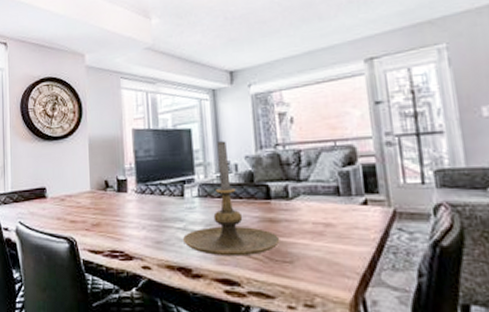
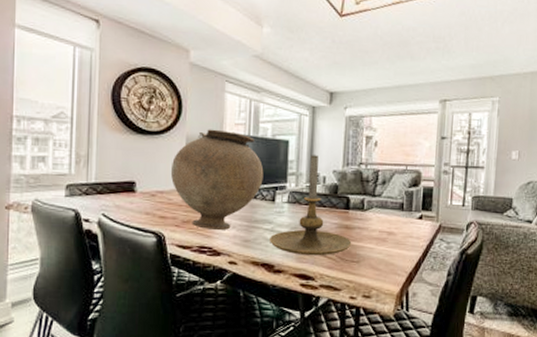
vase: none [76,126,169,233] -> present [170,129,264,231]

